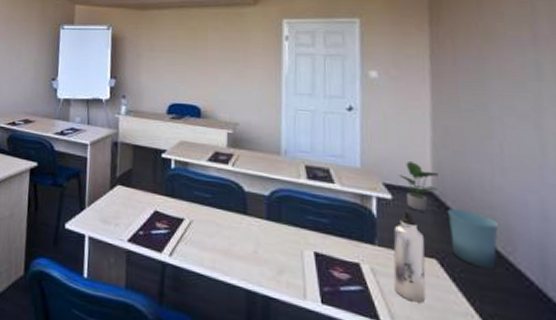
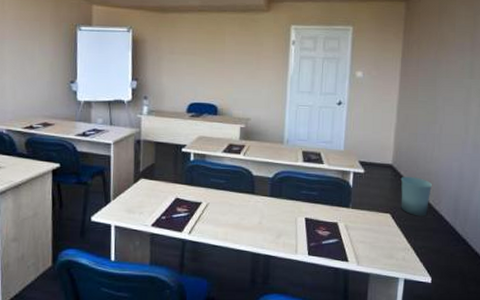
water bottle: present [393,208,426,303] -> none [360,179,384,245]
potted plant: present [398,161,439,212] -> none [370,143,398,180]

